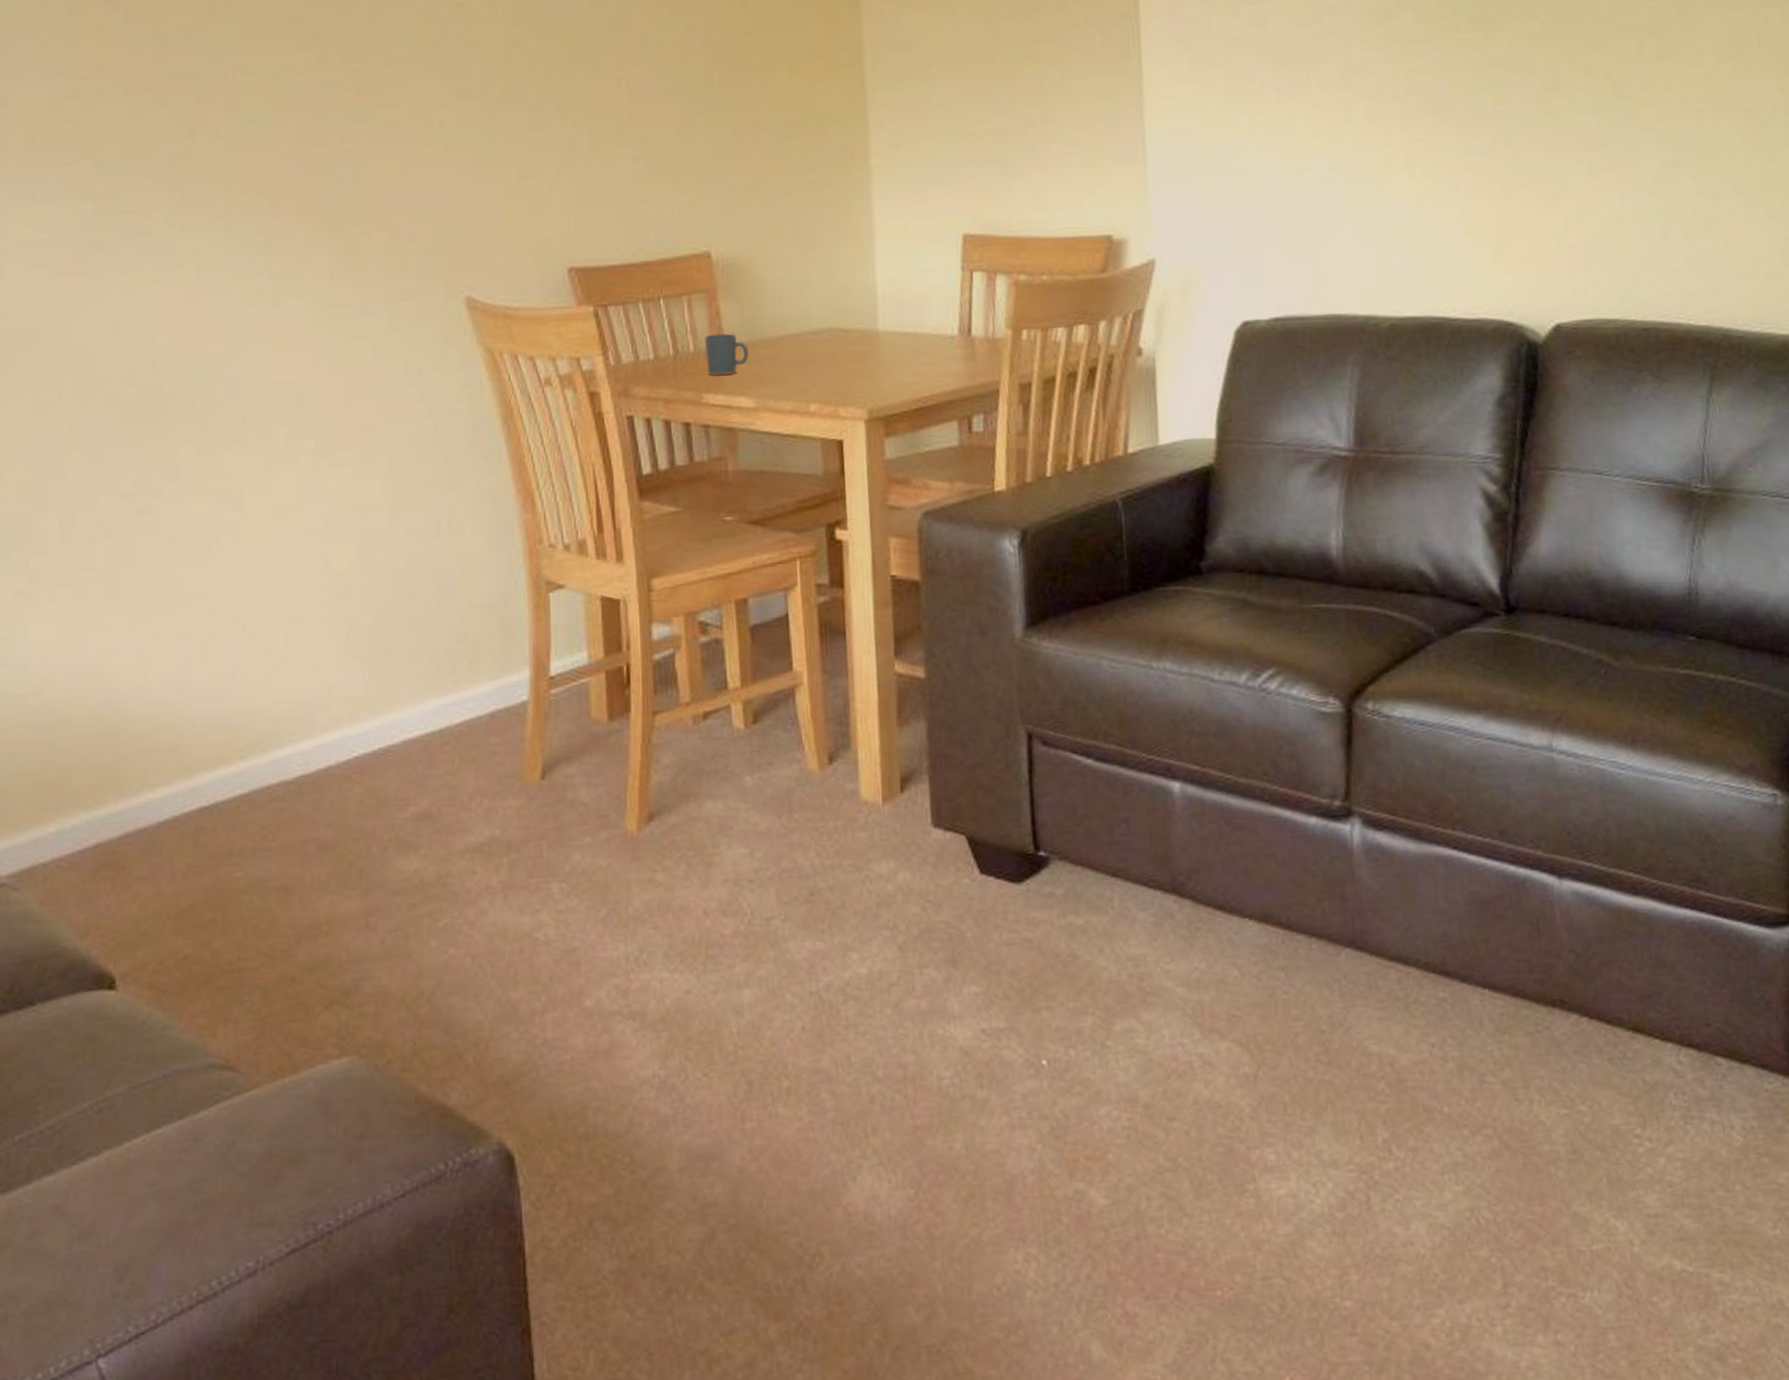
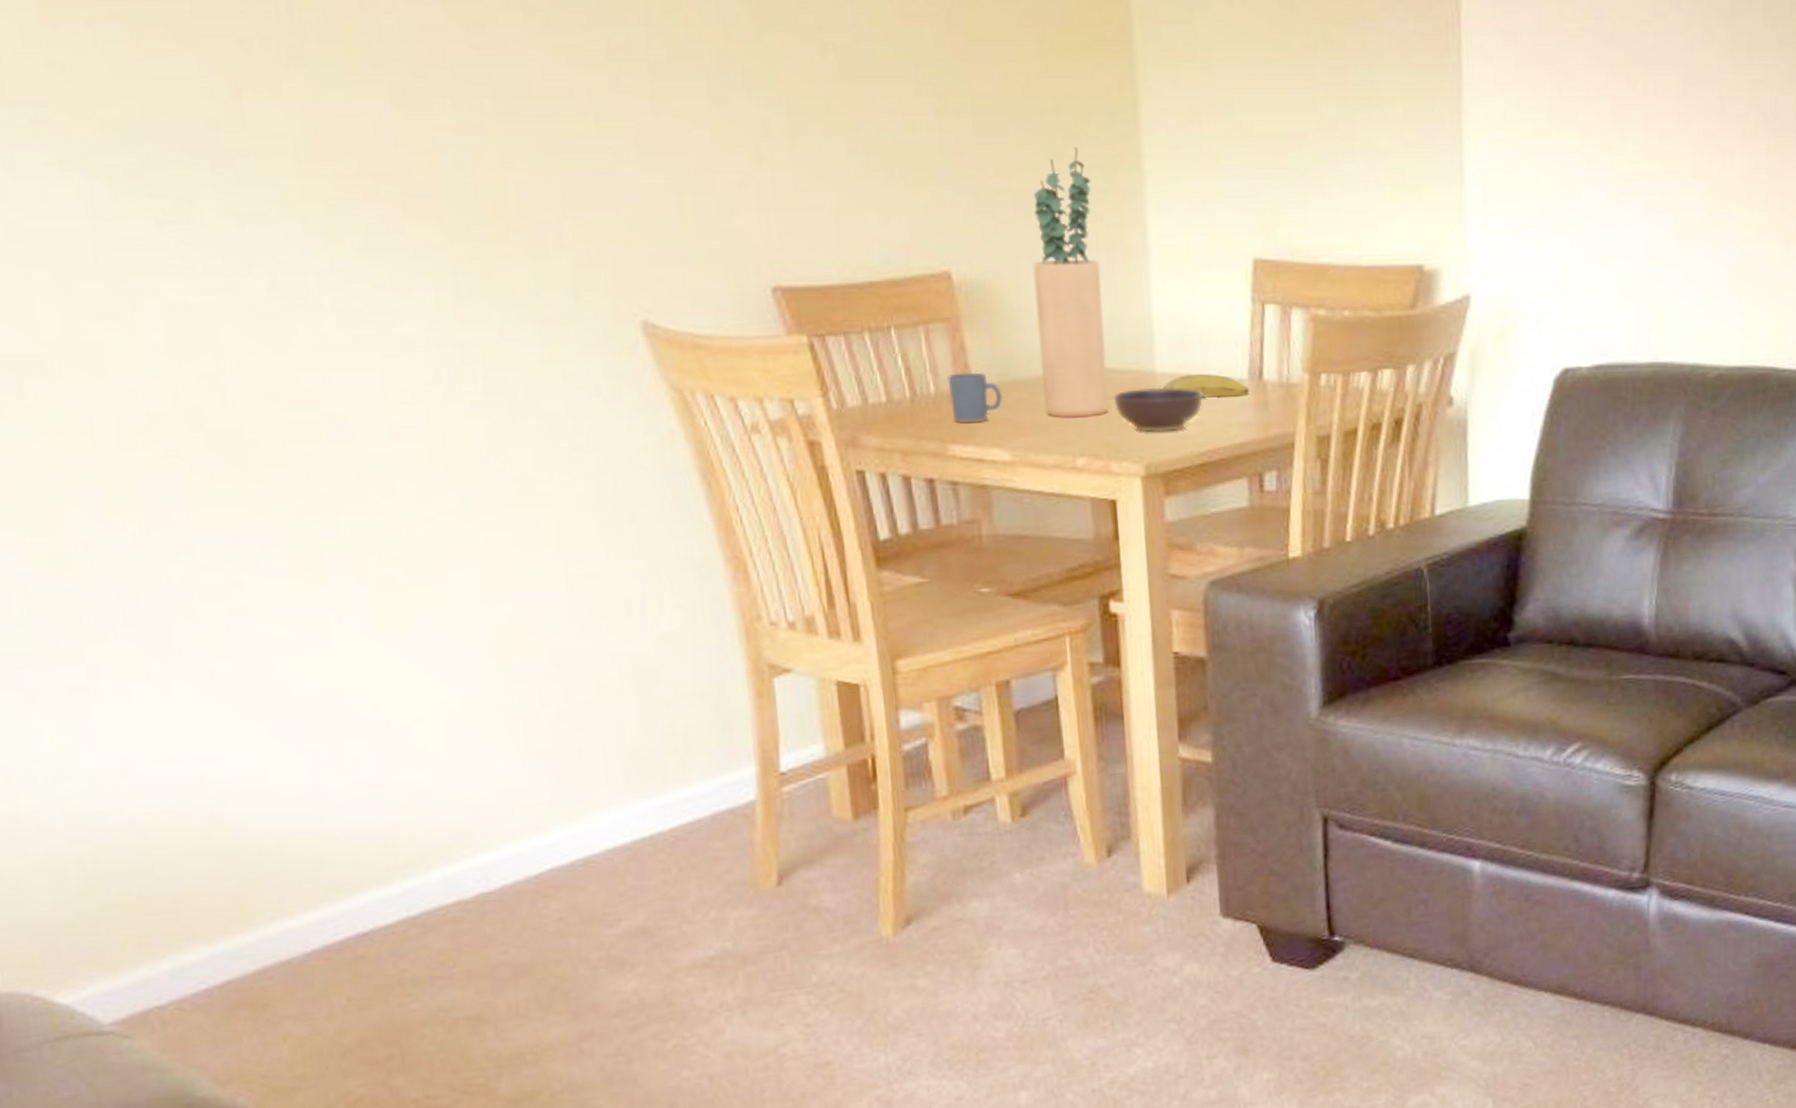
vase: none [777,149,839,370] -> present [1032,147,1109,418]
bowl: none [842,343,919,381] -> present [1113,387,1203,432]
fruit: none [884,331,959,352] -> present [1162,374,1249,398]

